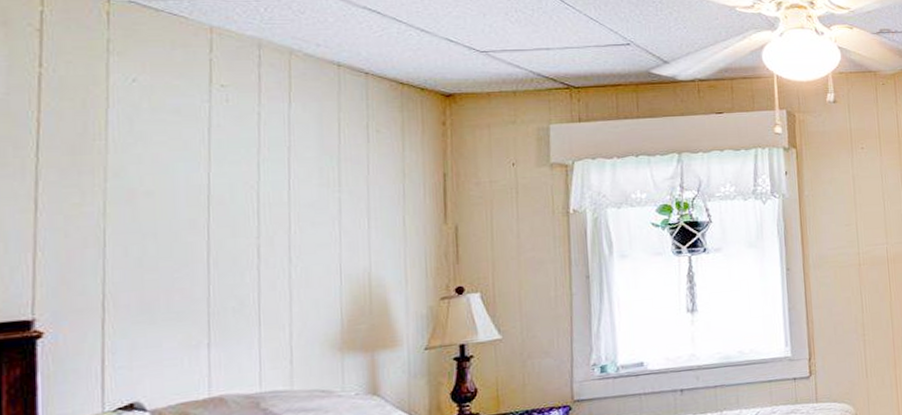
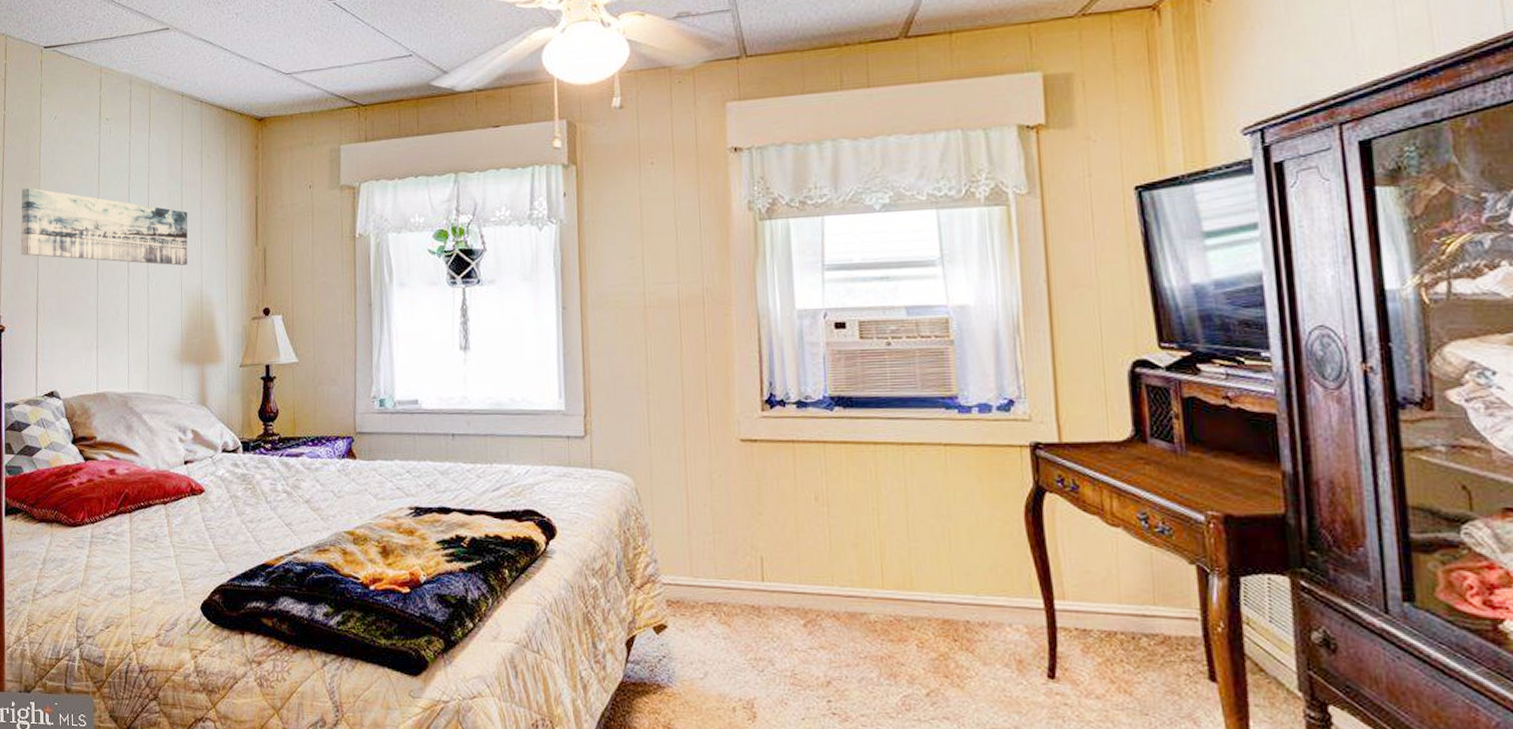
wall art: none [71,162,350,248] -> present [20,188,188,266]

